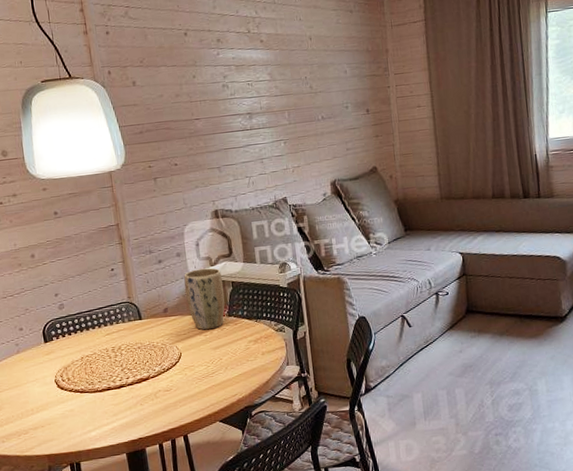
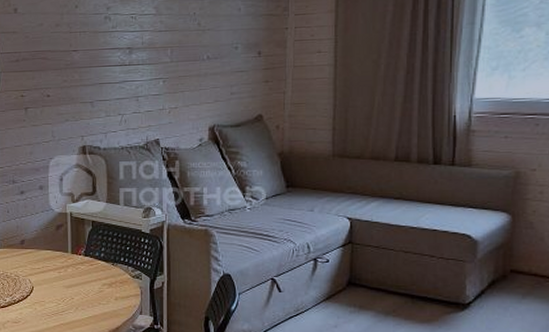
plant pot: present [184,267,225,330] -> none [44,204,83,267]

